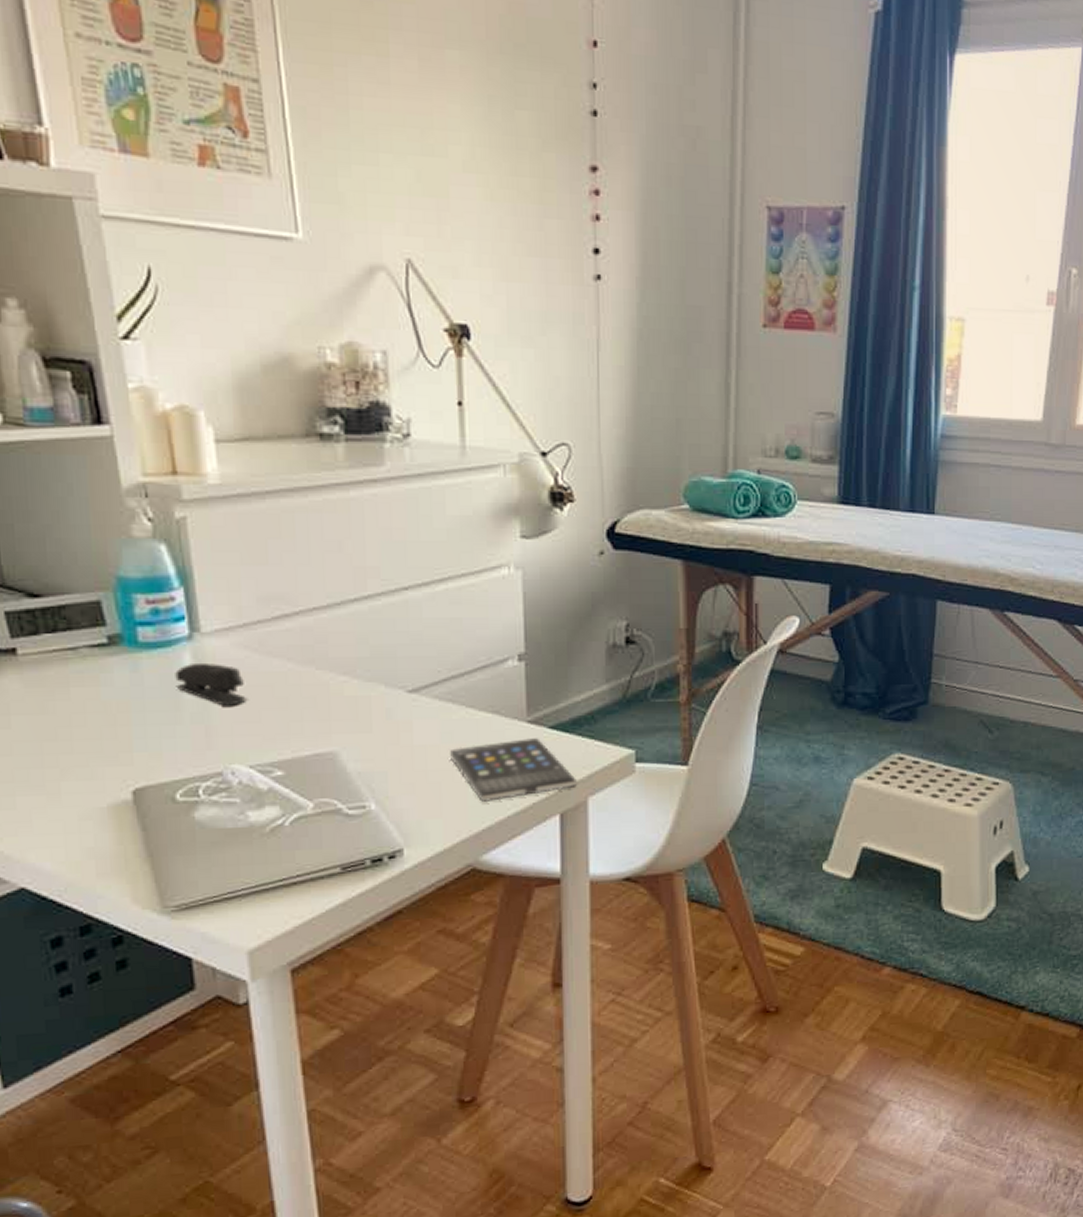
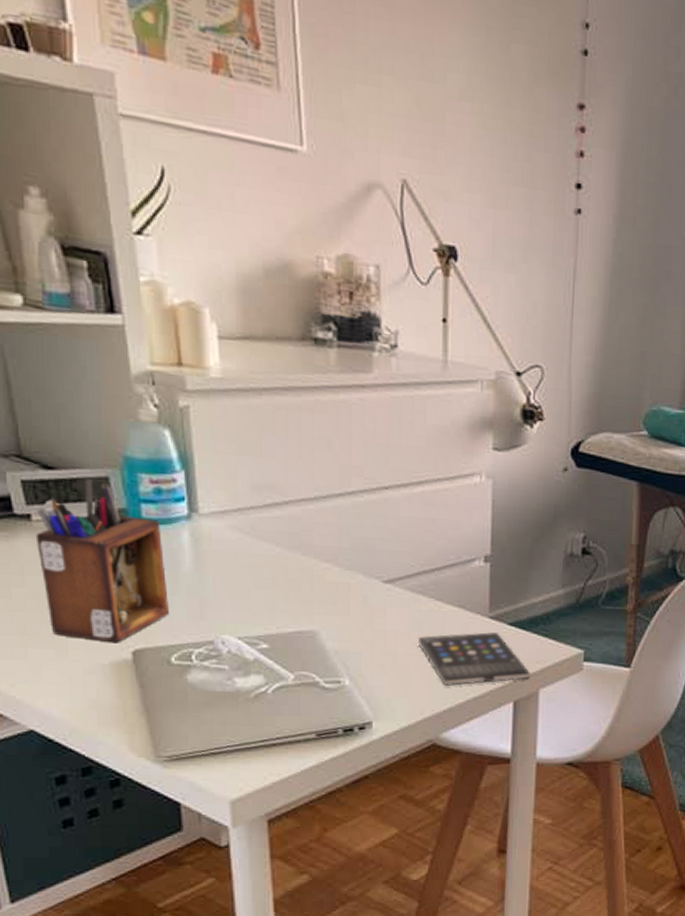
desk organizer: none [21,603,173,784] -> present [35,477,170,644]
stapler: present [175,662,248,706] -> none [174,540,239,582]

